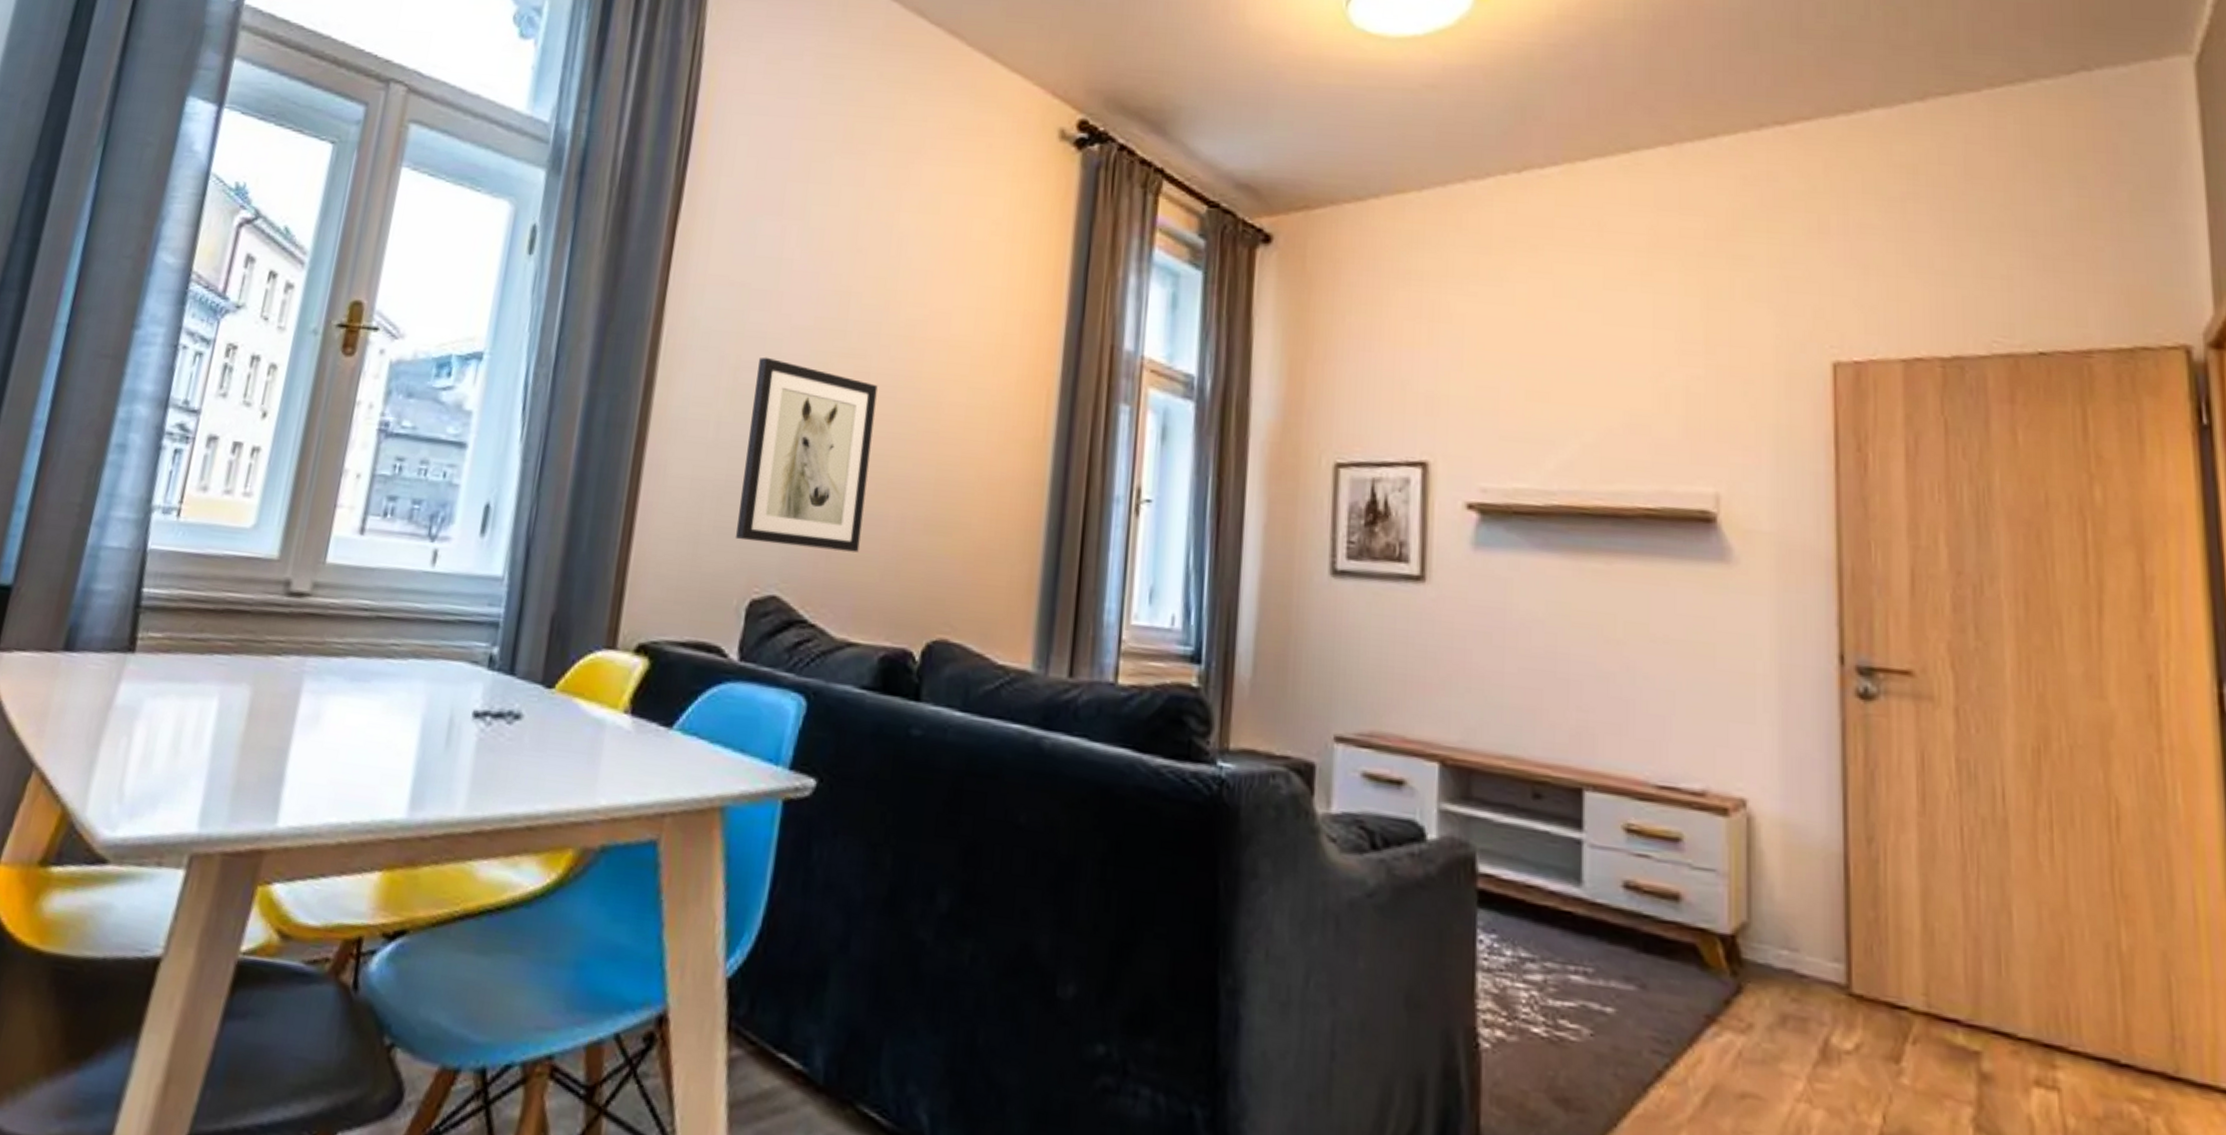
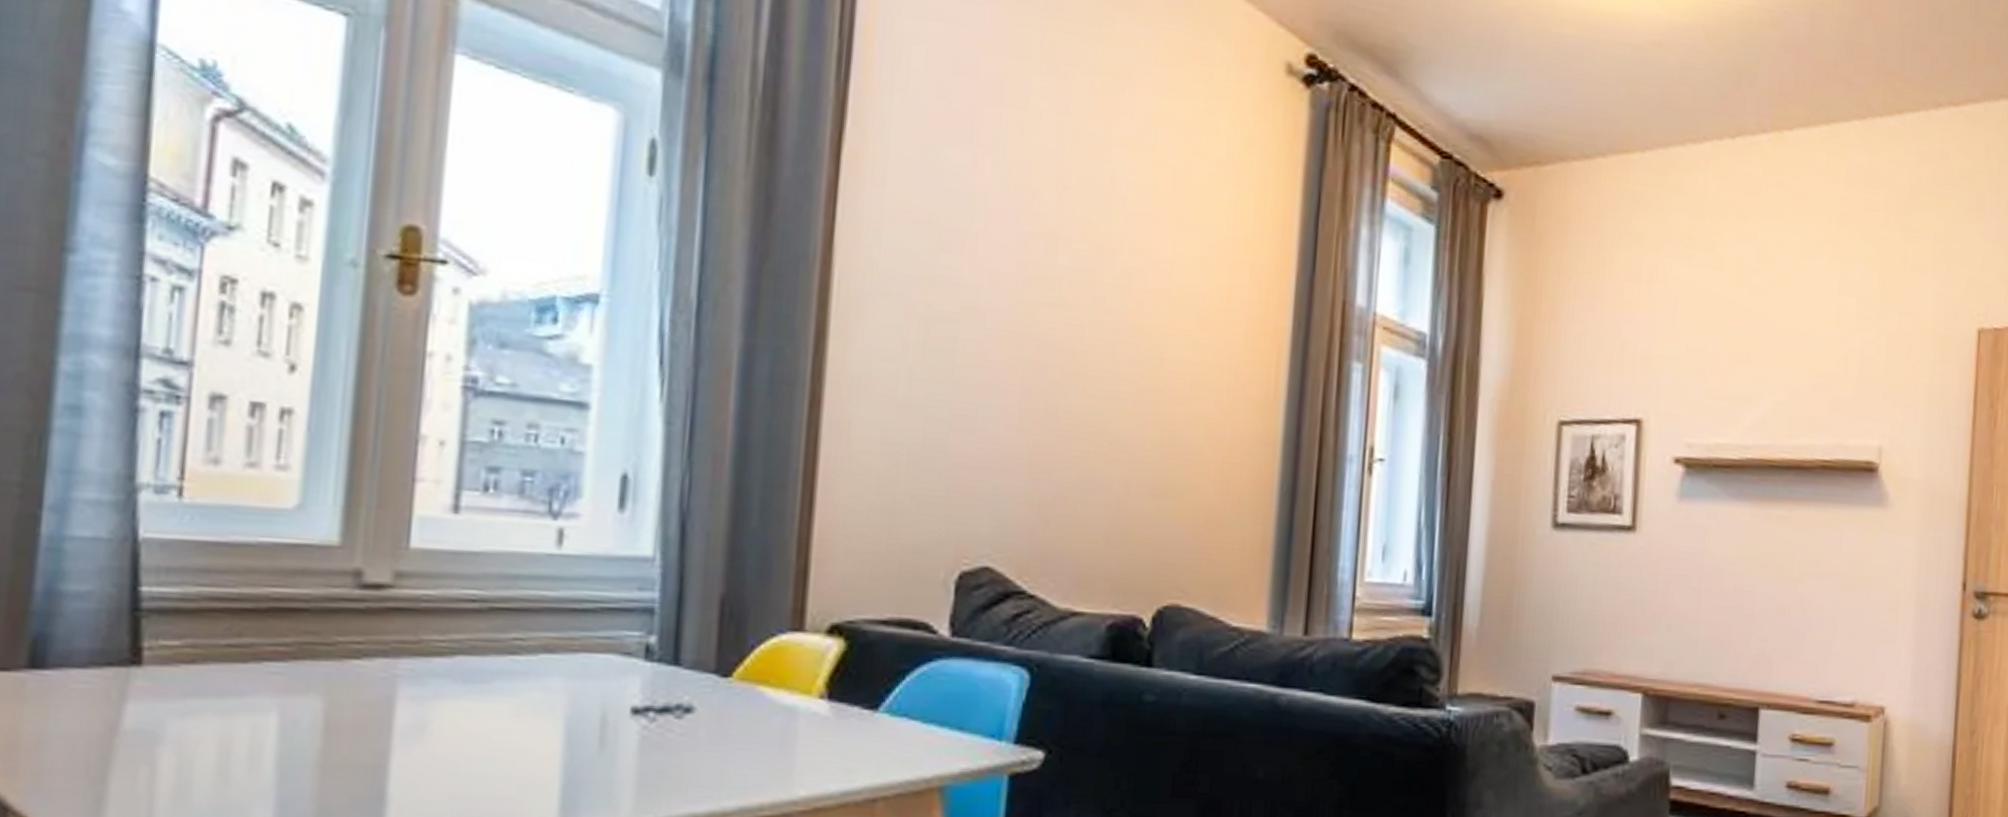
wall art: present [736,357,878,553] -> none [939,306,1093,519]

